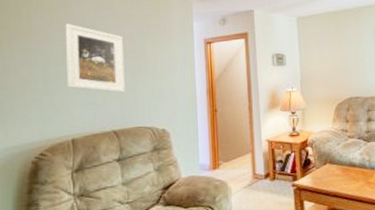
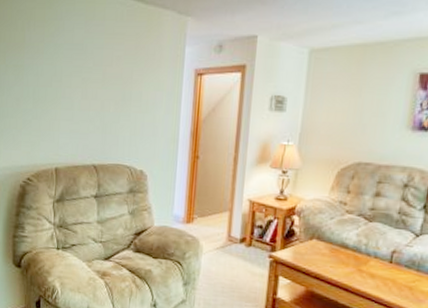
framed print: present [65,23,126,93] -> none [54,39,111,125]

